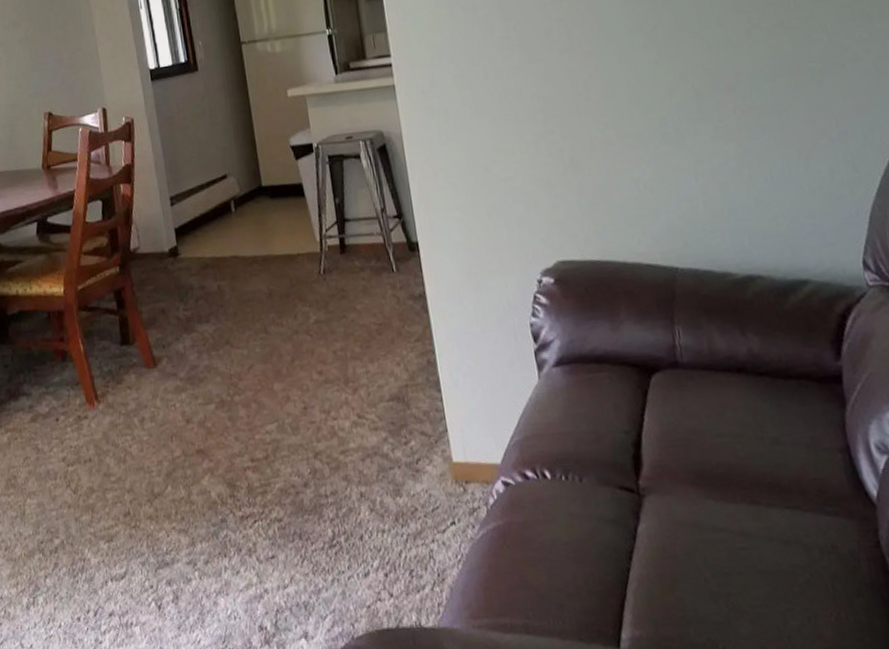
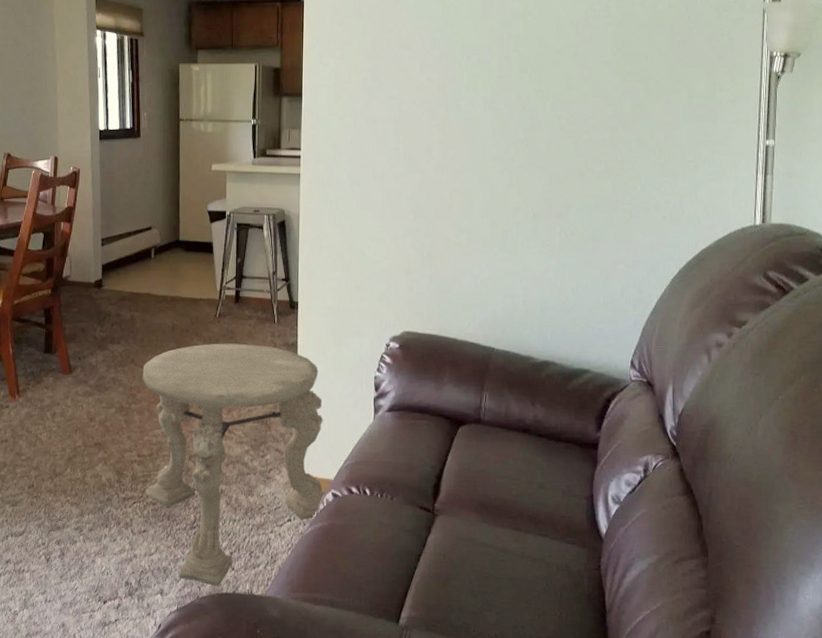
side table: none [241,301,494,621] -> present [142,343,326,586]

